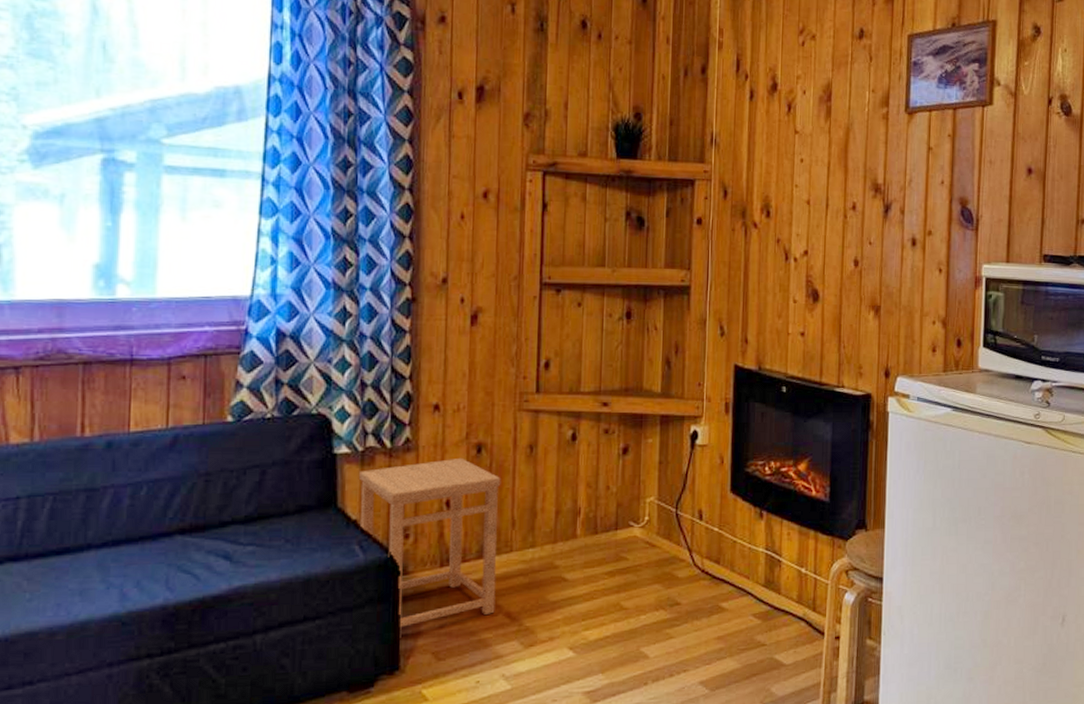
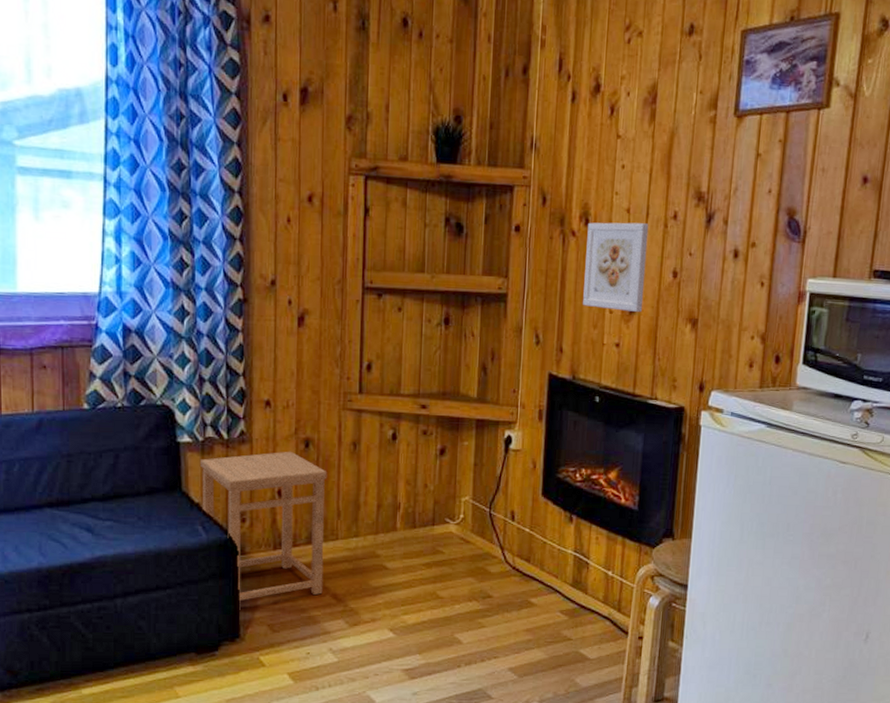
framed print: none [767,213,829,302] -> present [583,222,649,313]

